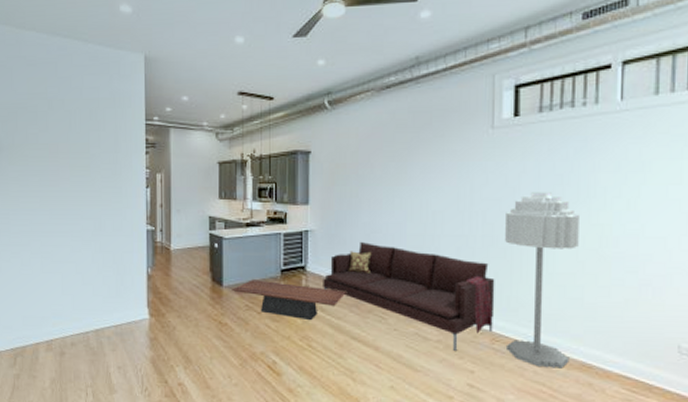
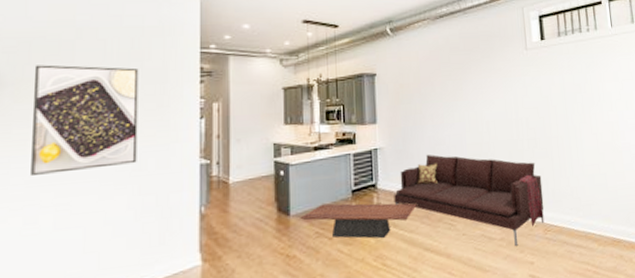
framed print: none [20,133,98,226] -> present [31,65,139,175]
floor lamp: present [505,192,579,369] -> none [543,99,604,249]

